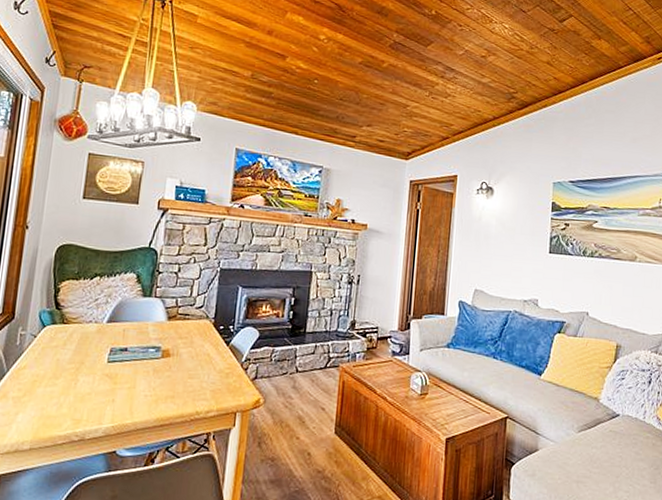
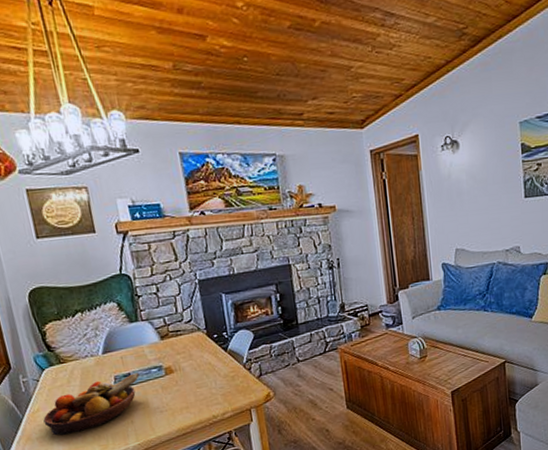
fruit bowl: none [25,349,136,401] -> present [43,373,139,436]

